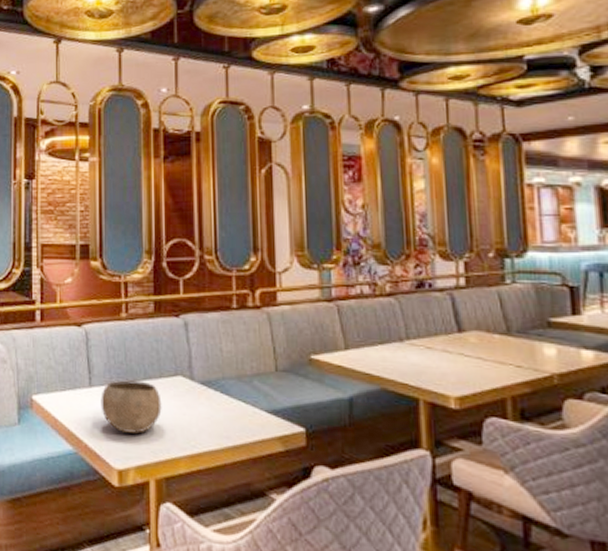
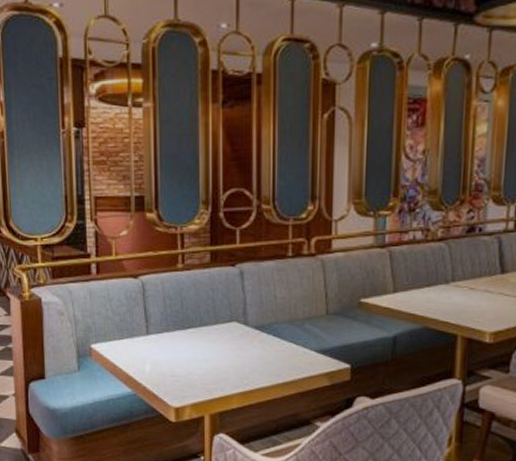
bowl: present [100,380,162,434] -> none [158,327,217,375]

